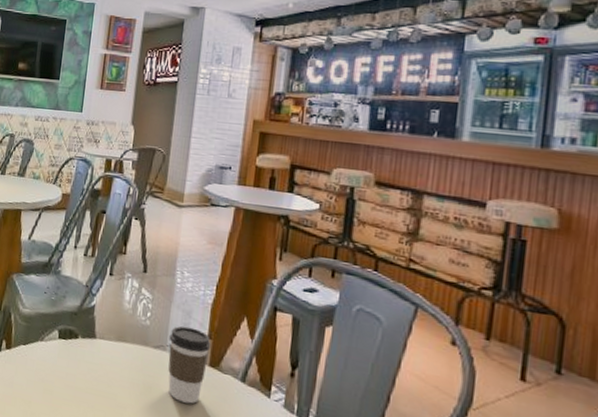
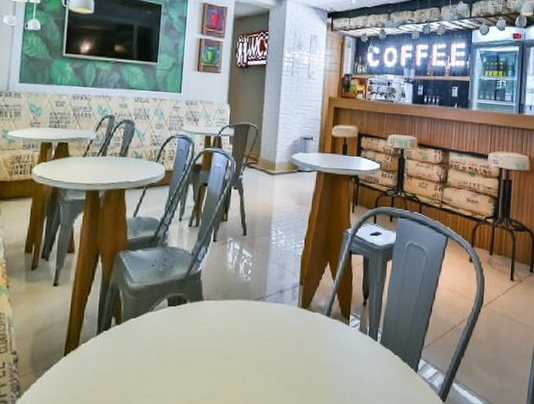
coffee cup: present [168,326,211,404] -> none [268,277,302,343]

